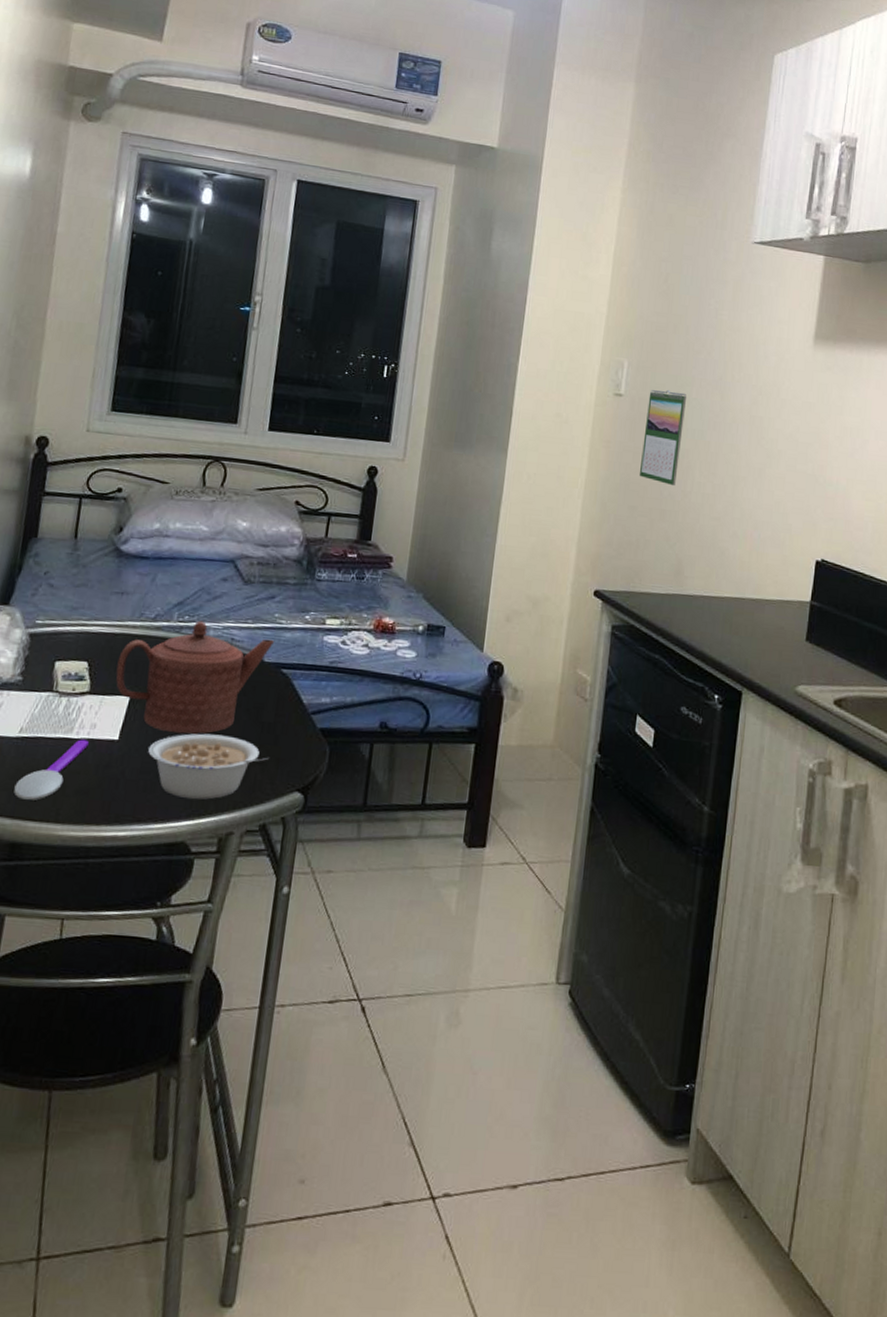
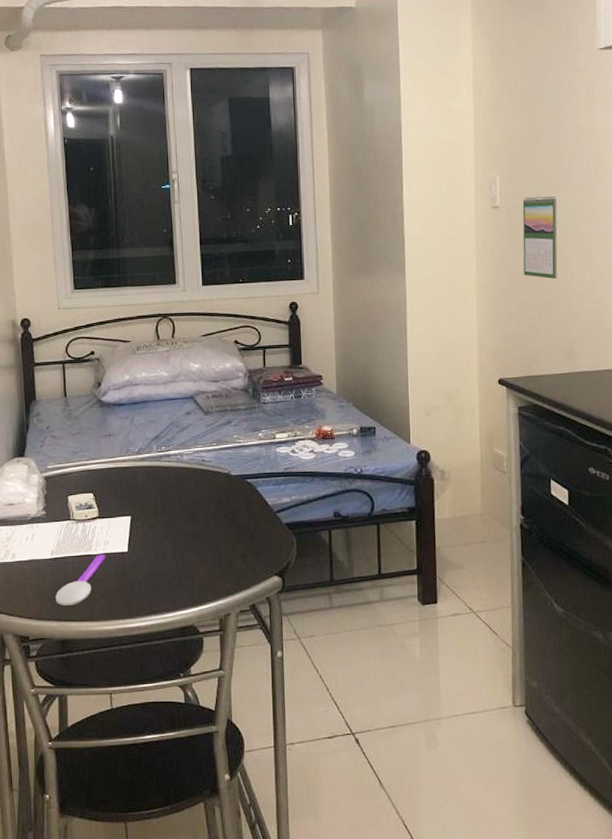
teapot: present [116,620,275,734] -> none [116,449,237,541]
legume: present [148,733,270,800] -> none [153,538,249,591]

